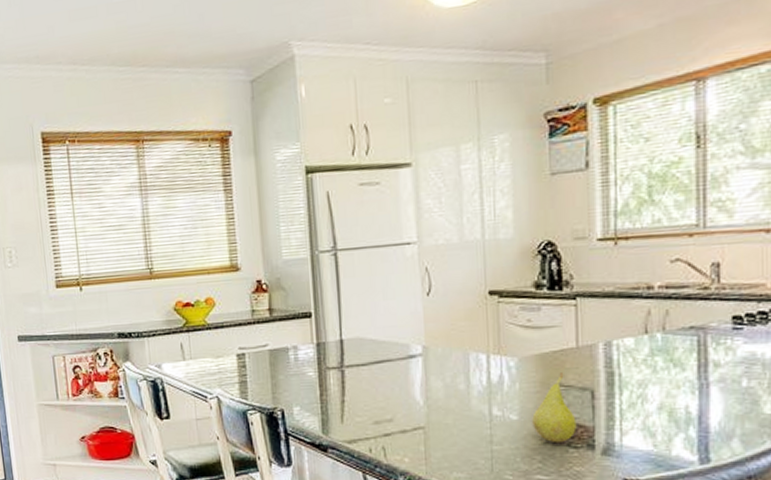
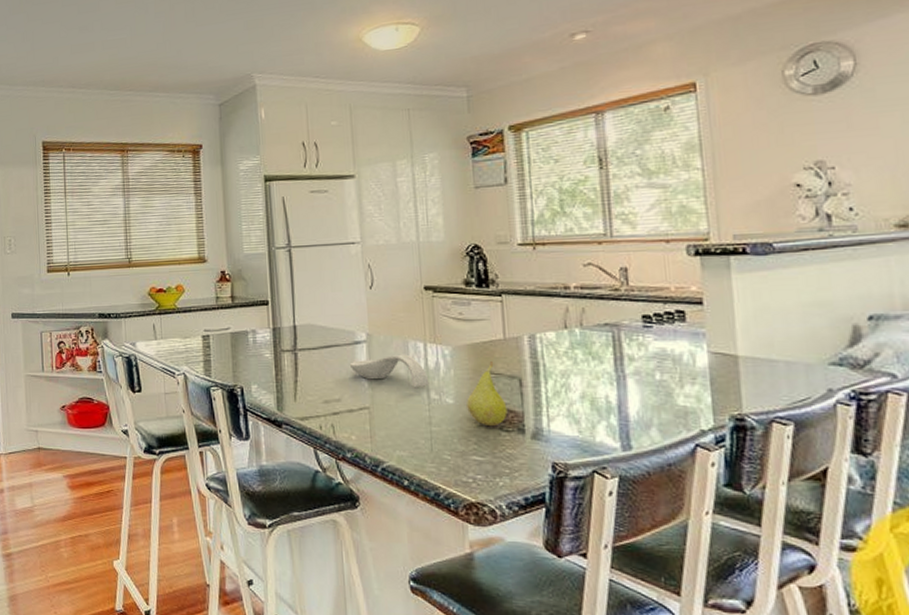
spoon rest: none [402,367,492,405] -> present [349,354,430,388]

